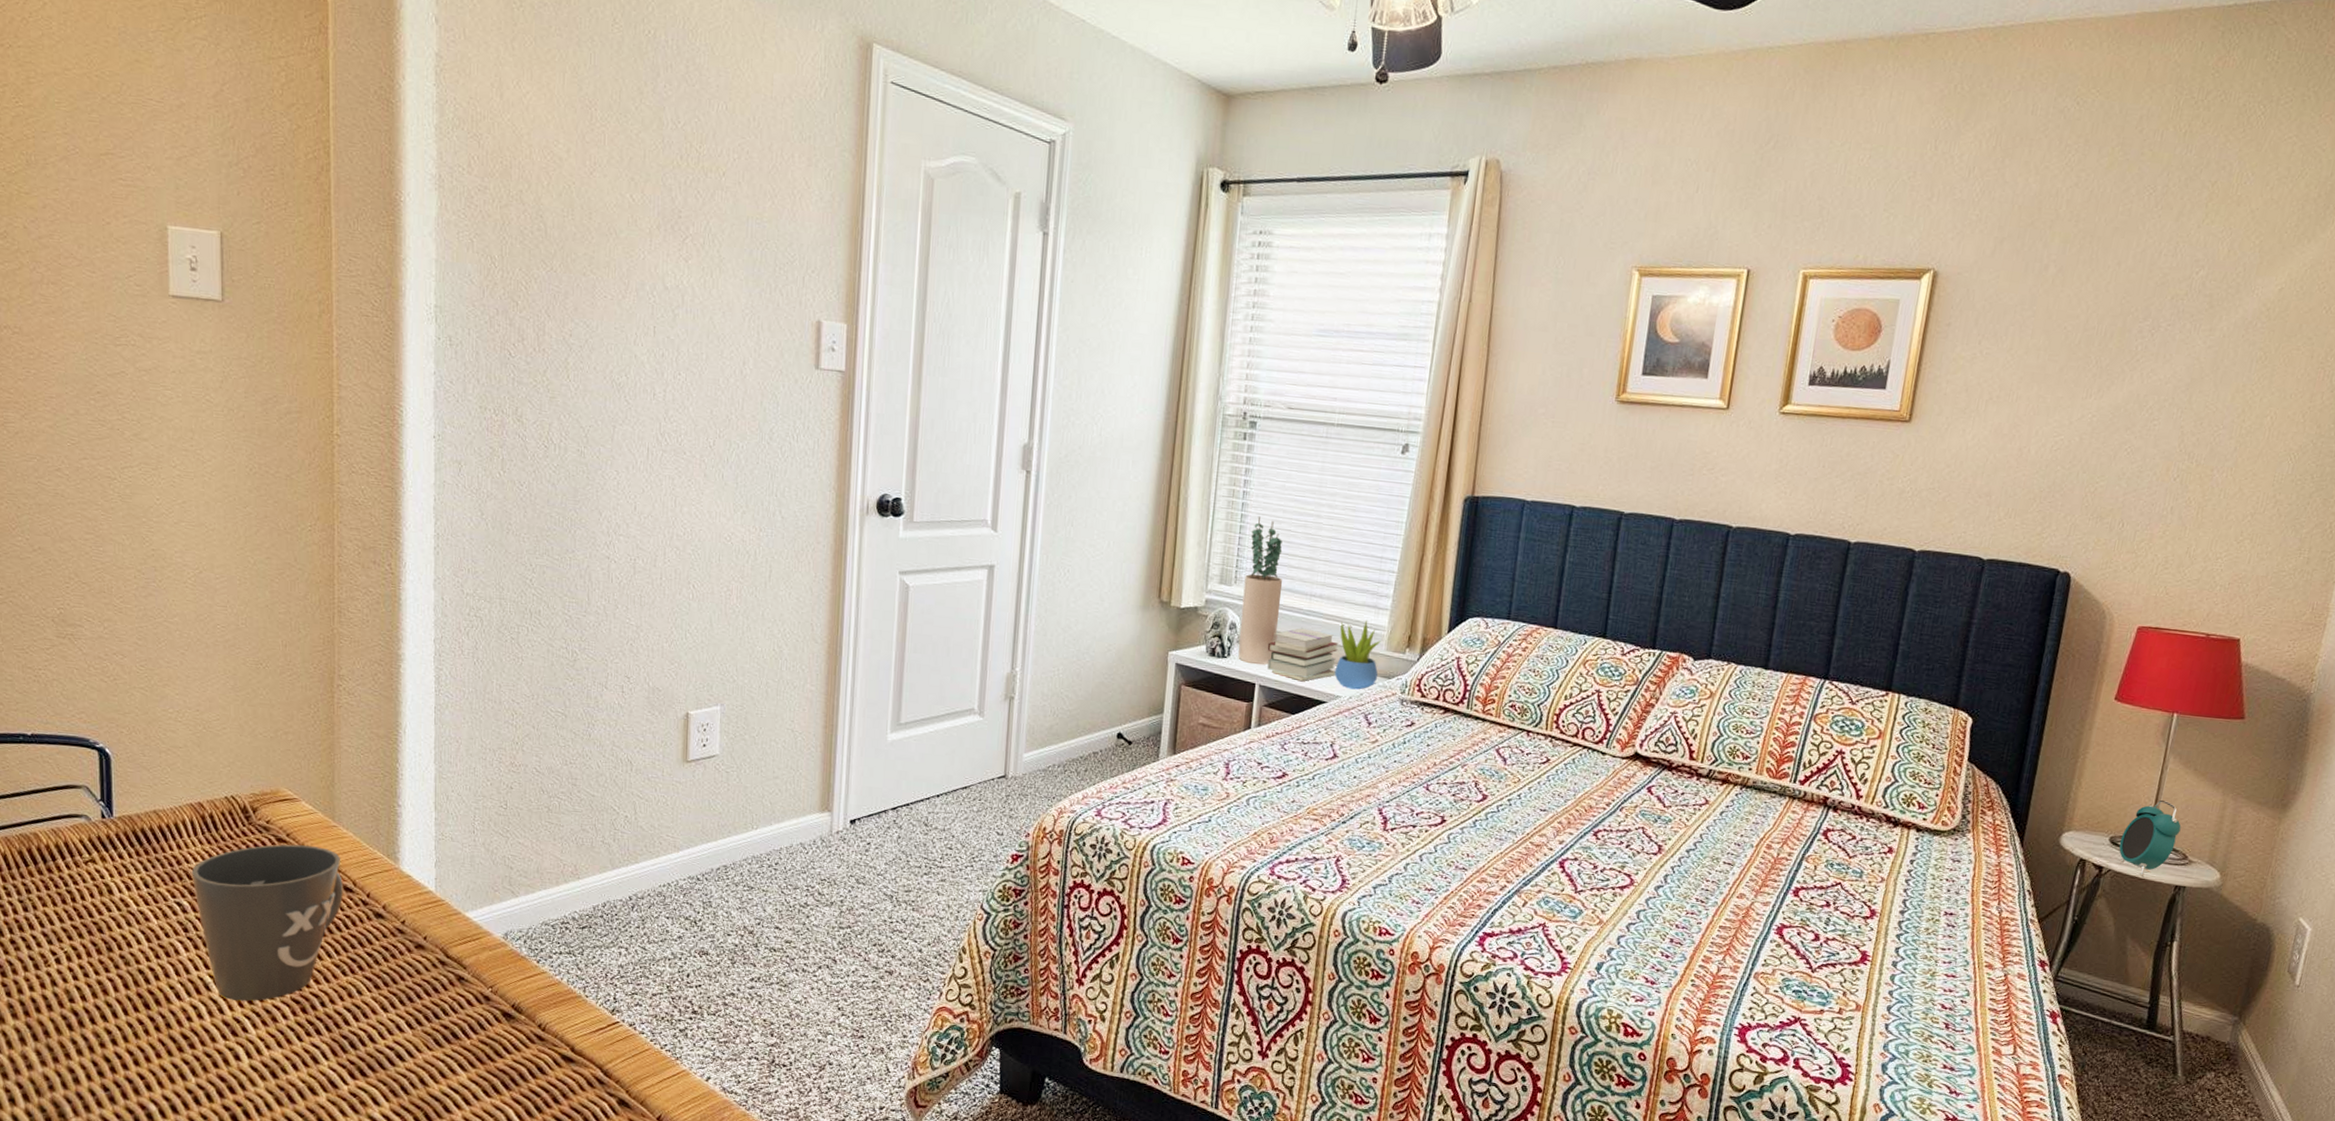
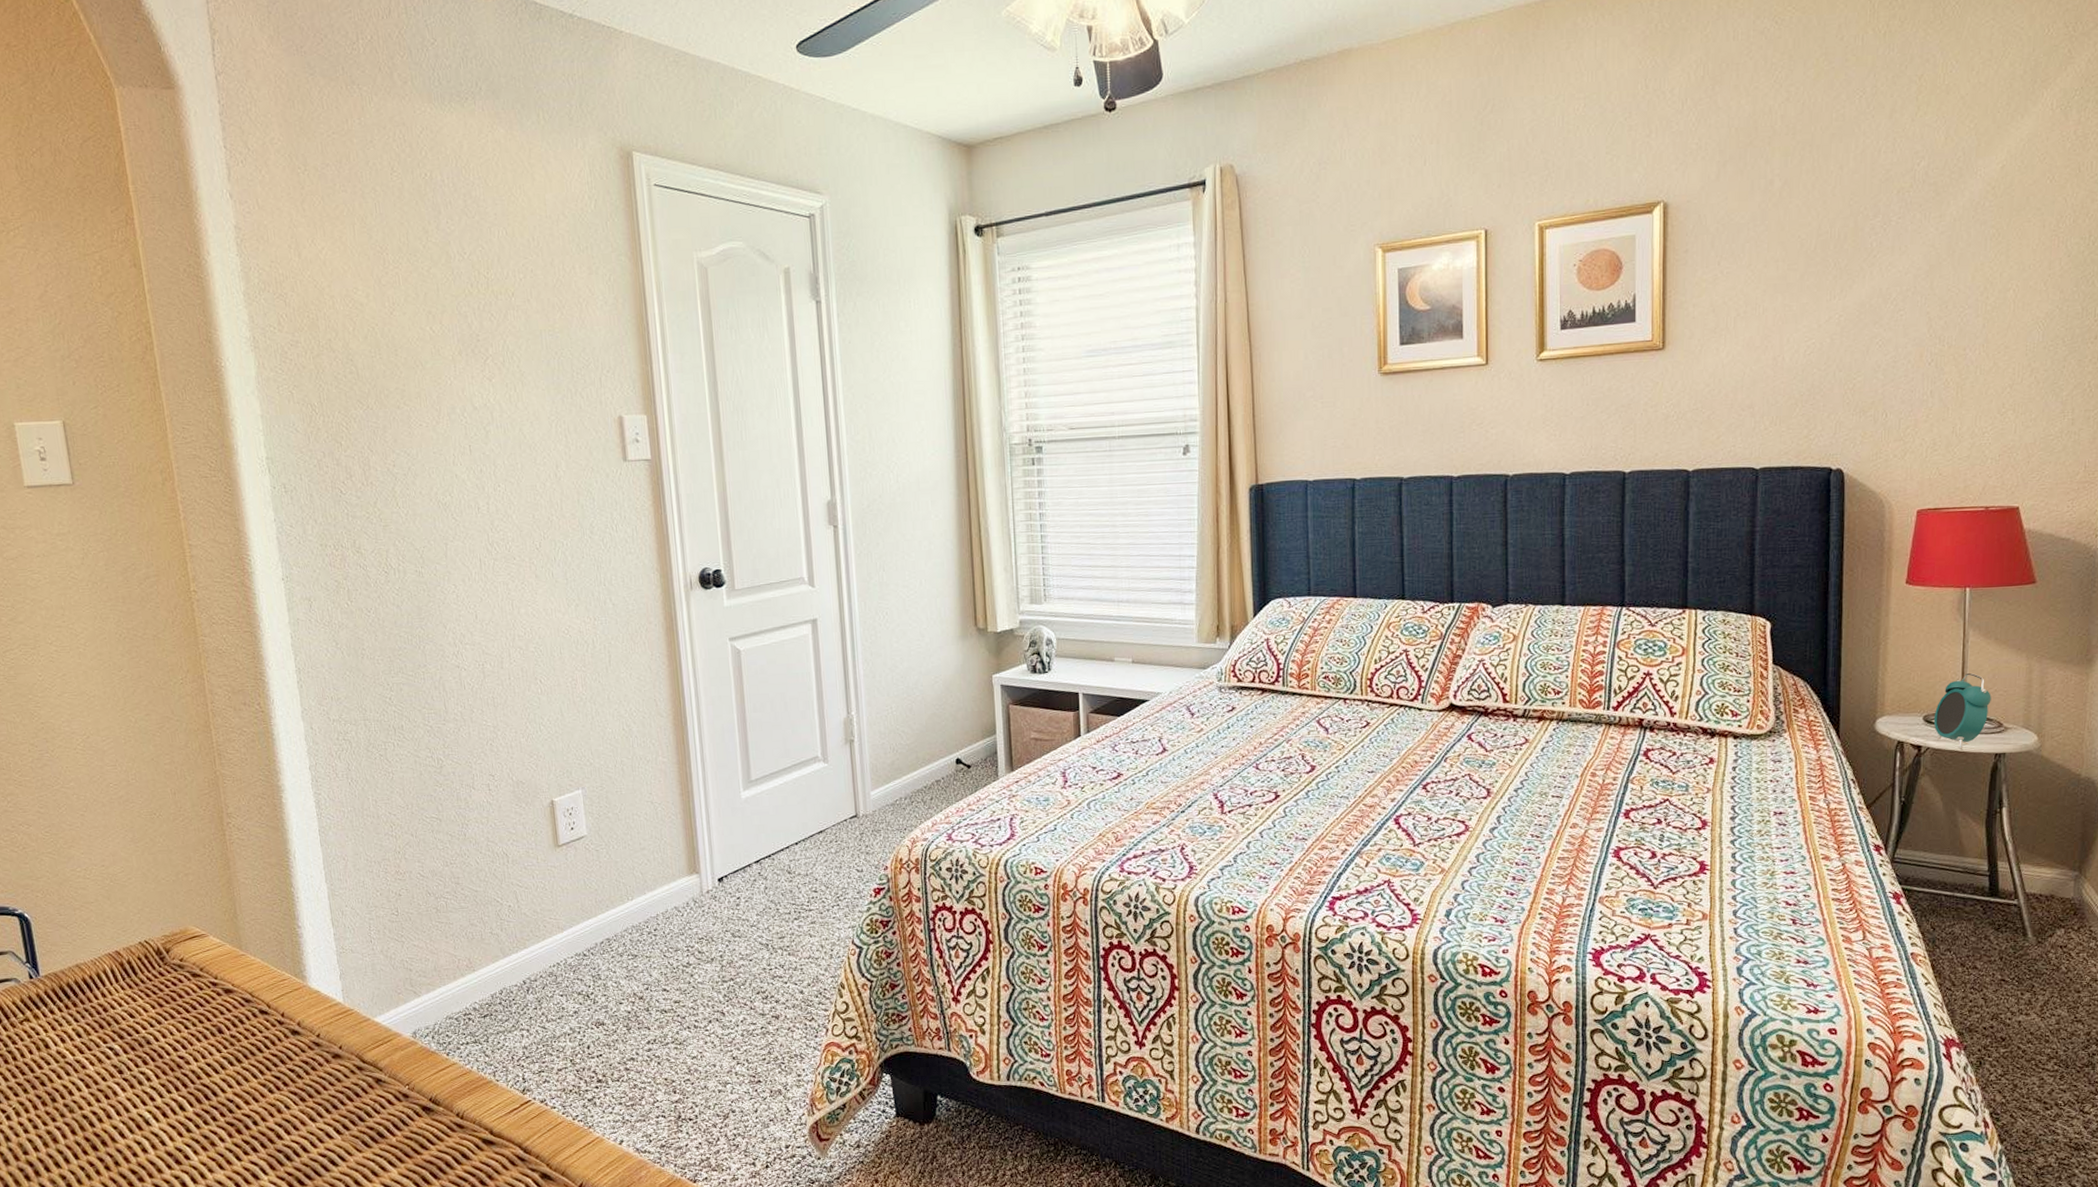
mug: present [191,844,344,1002] -> none [118,976,260,1131]
vase: present [1238,516,1283,665] -> none [1053,534,1092,674]
books: present [1267,628,1339,682] -> none [1084,633,1153,685]
succulent plant: present [1334,620,1381,690] -> none [1151,617,1194,684]

